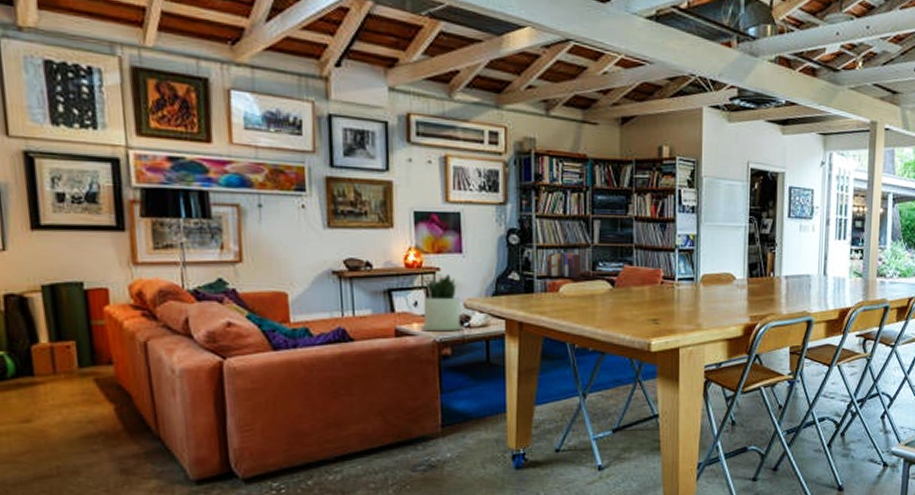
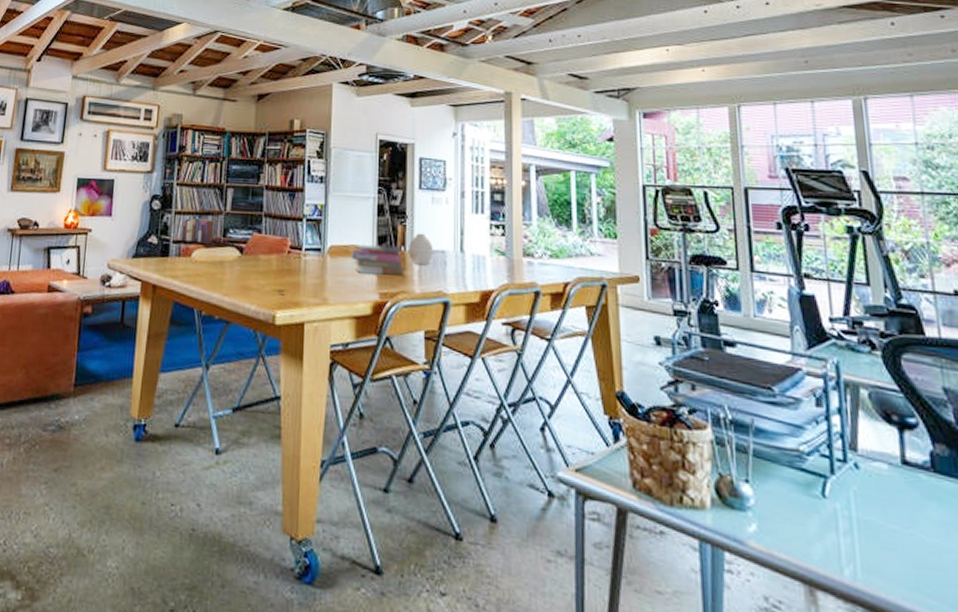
planter: present [420,273,464,332] -> none [68,235,105,291]
books: none [724,271,773,300] -> present [352,243,404,276]
vase: none [777,259,800,289] -> present [409,233,434,266]

